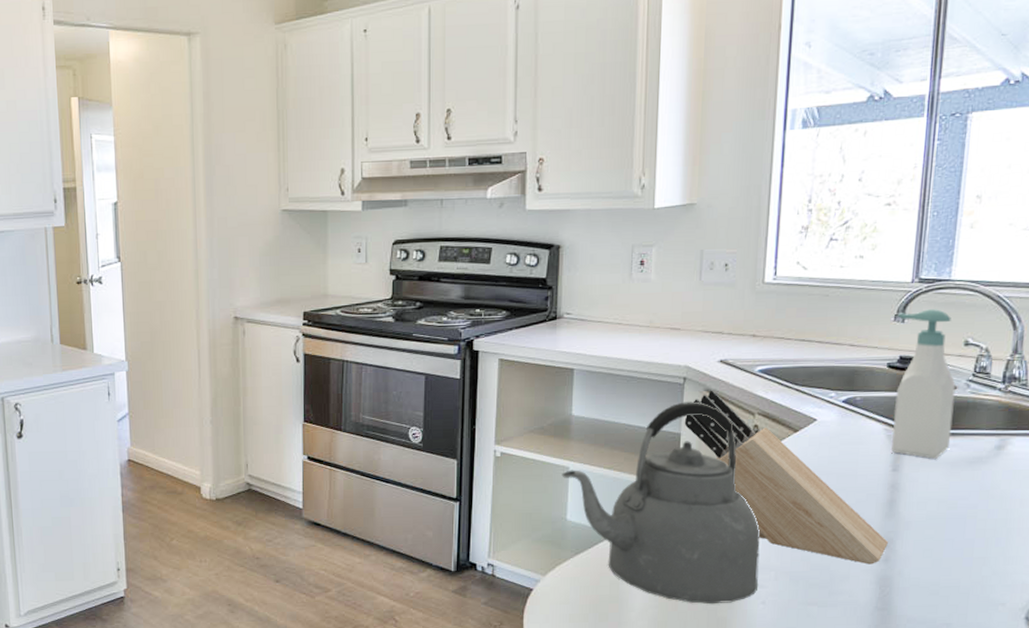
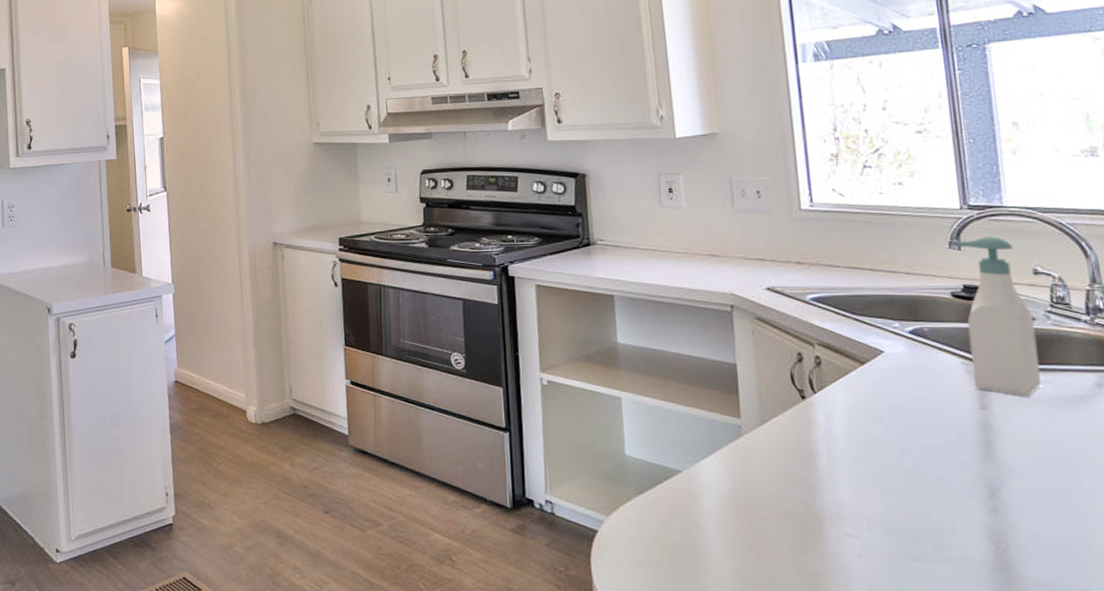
kettle: present [562,401,760,605] -> none [614,330,850,556]
knife block: present [684,390,888,565] -> none [738,318,993,515]

